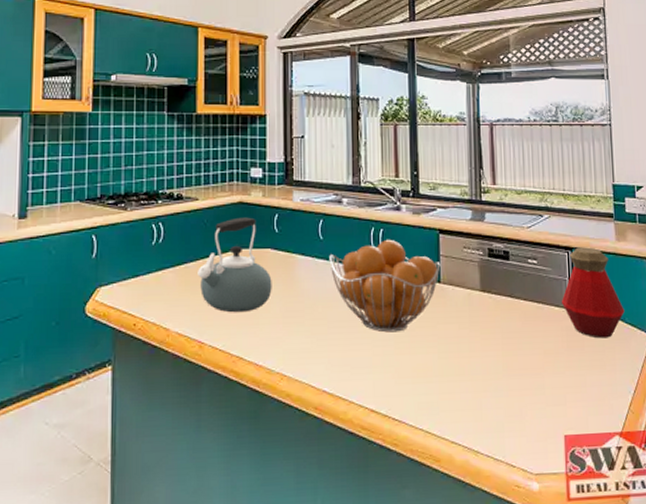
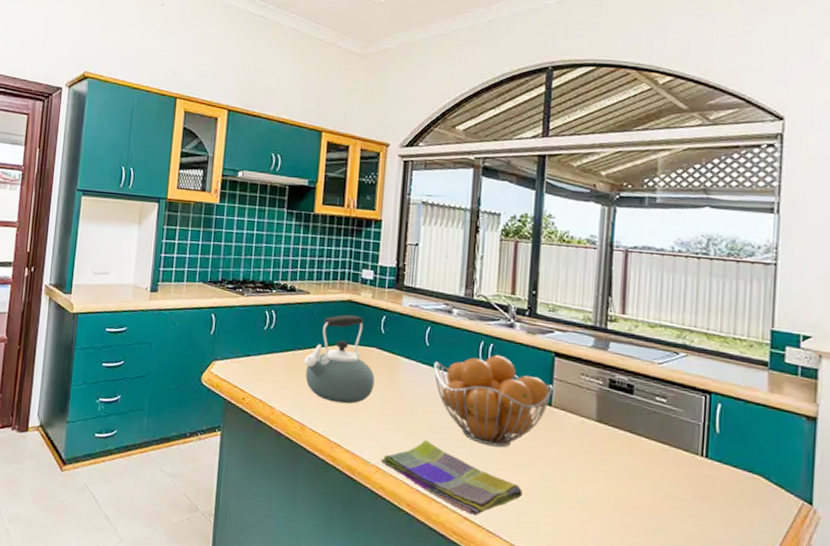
dish towel: none [285,338,422,406] -> present [381,441,522,515]
bottle: present [561,247,625,339] -> none [691,392,771,495]

